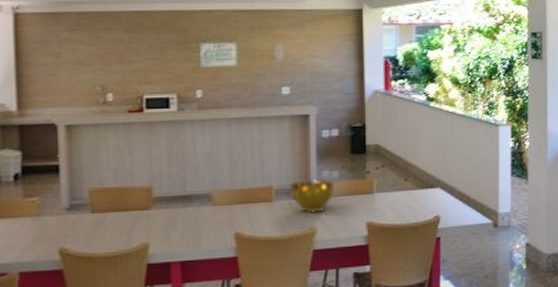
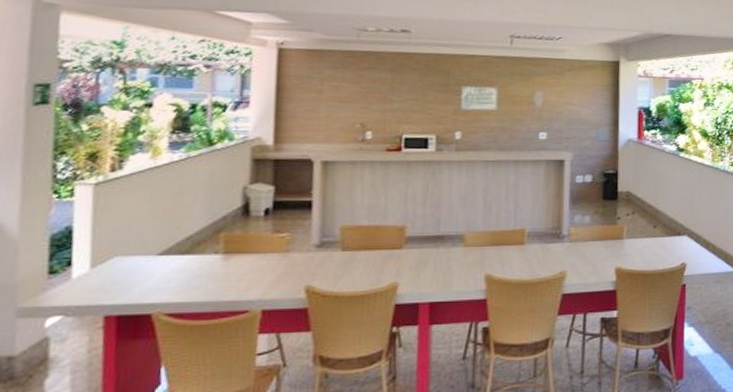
decorative bowl: present [290,179,334,214] -> none [542,224,585,258]

